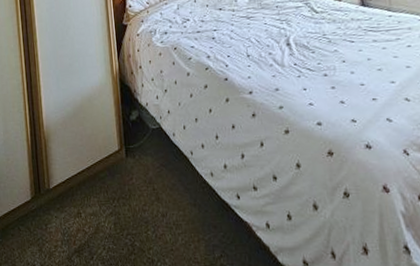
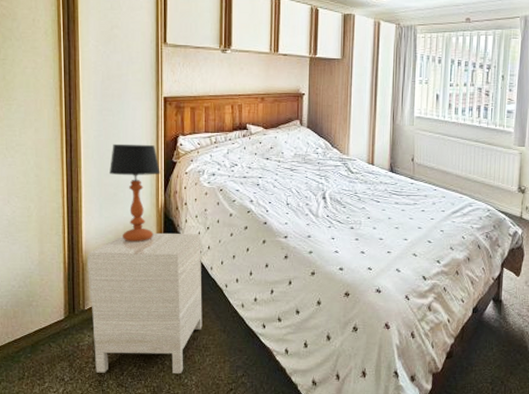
nightstand: none [48,98,171,258] -> present [87,232,203,373]
table lamp: none [62,10,112,113] -> present [108,143,160,242]

